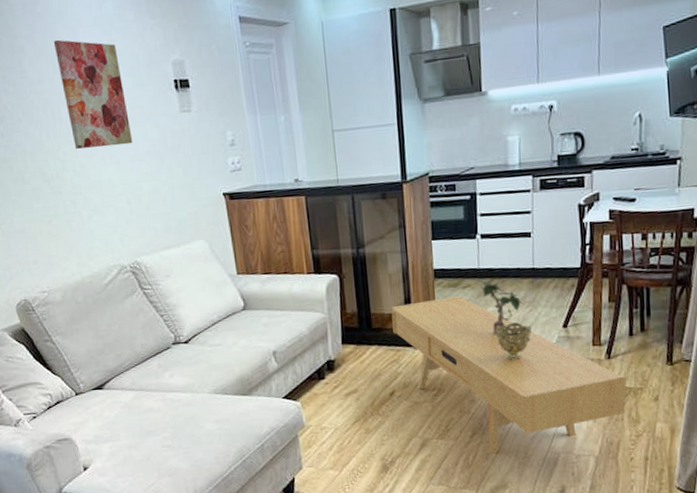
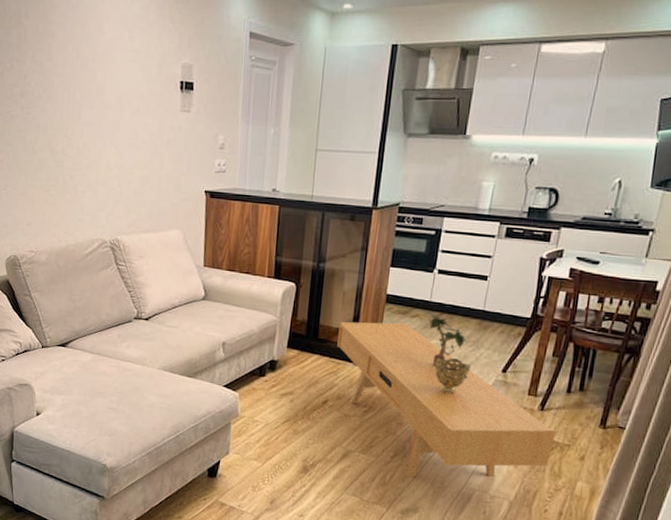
wall art: present [53,39,133,149] -> none [81,30,135,133]

